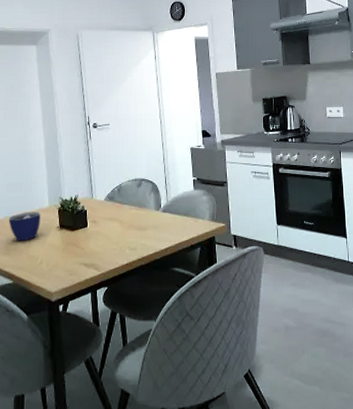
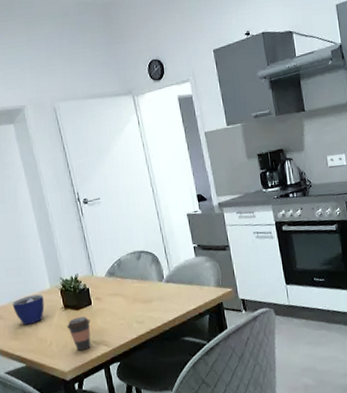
coffee cup: none [60,238,84,273] -> present [67,316,91,351]

